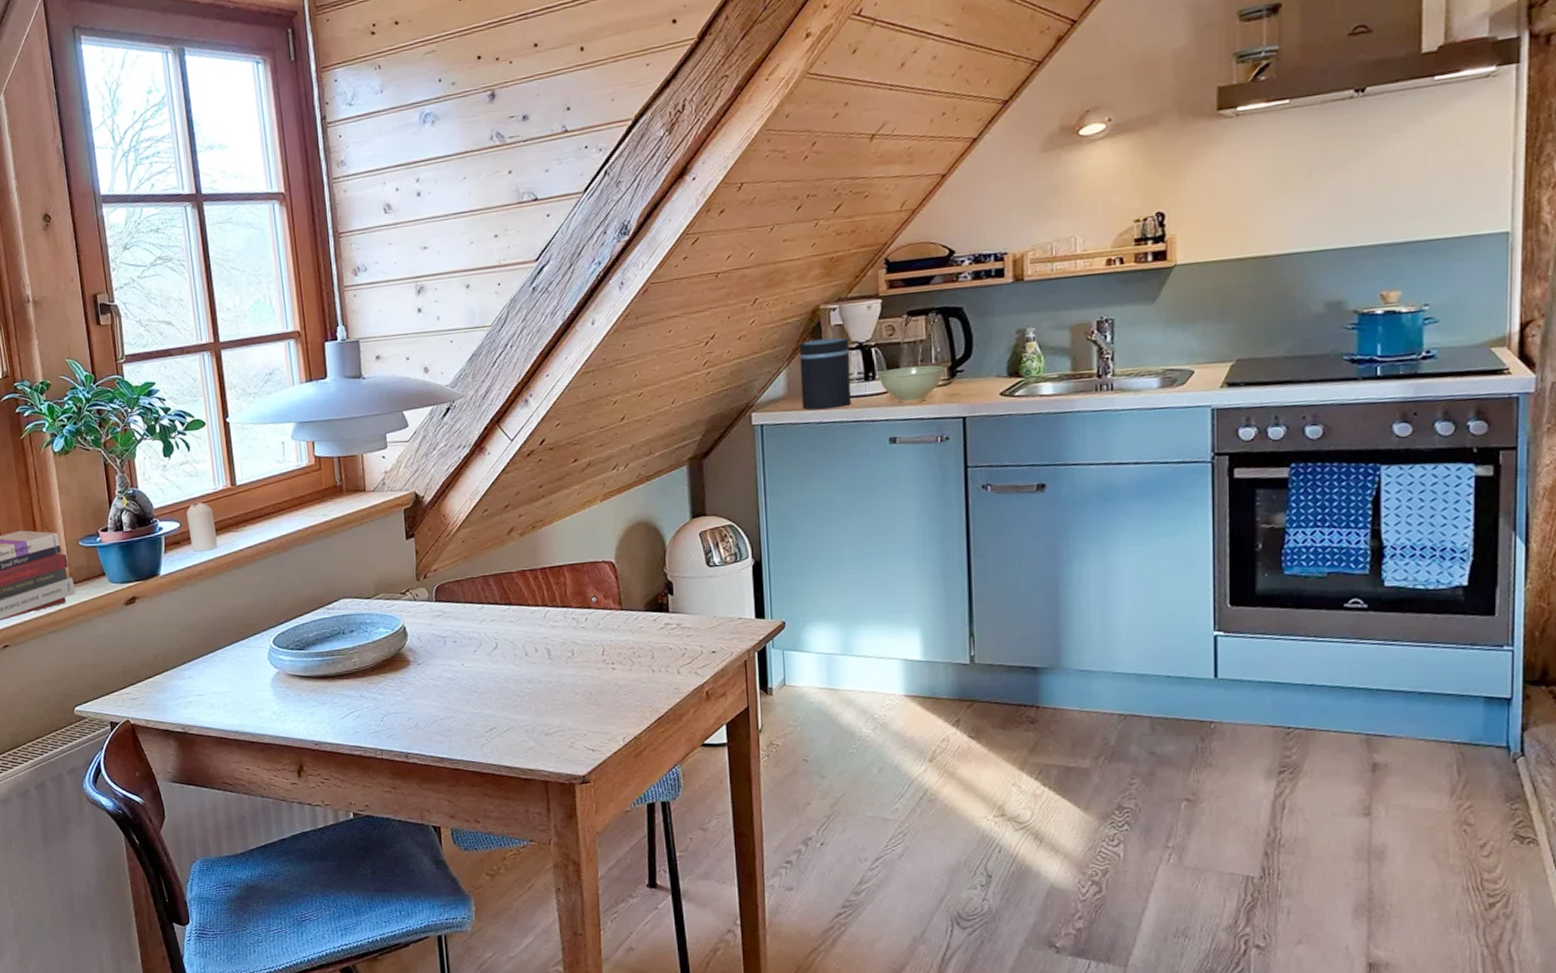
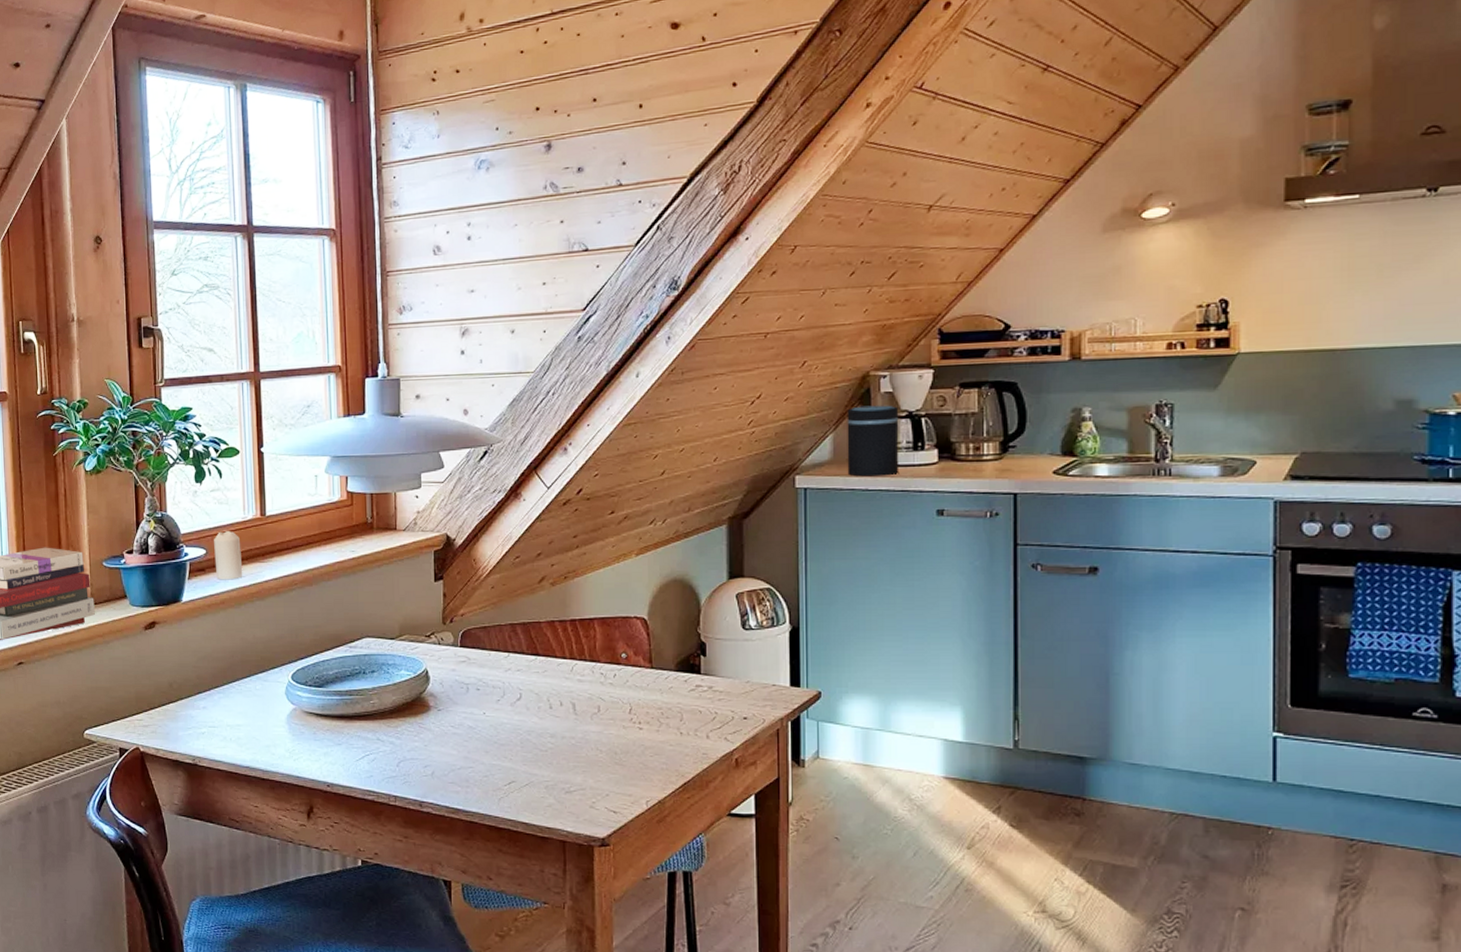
bowl: present [878,365,945,405] -> none [927,438,997,477]

